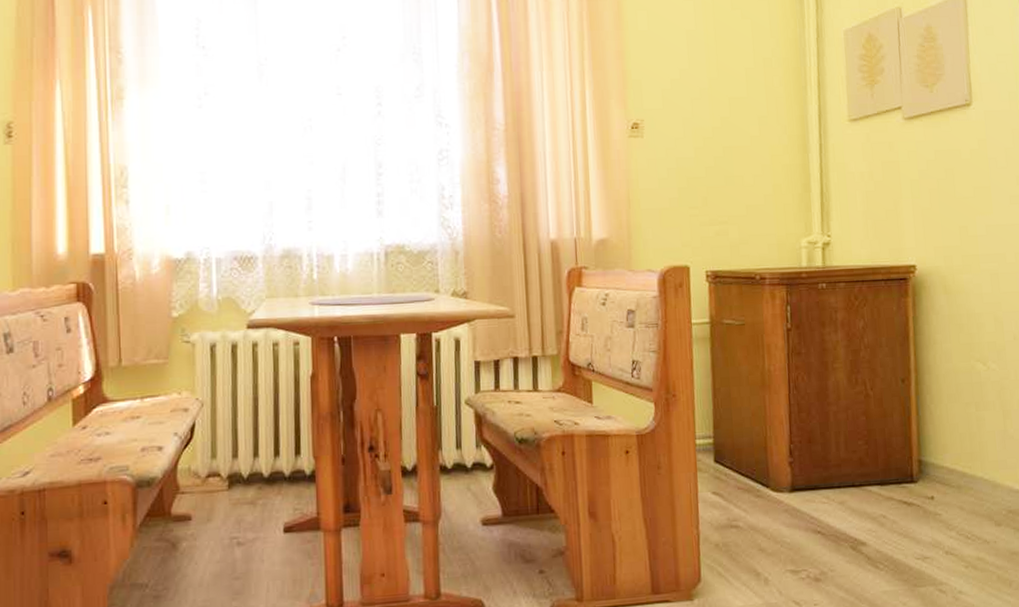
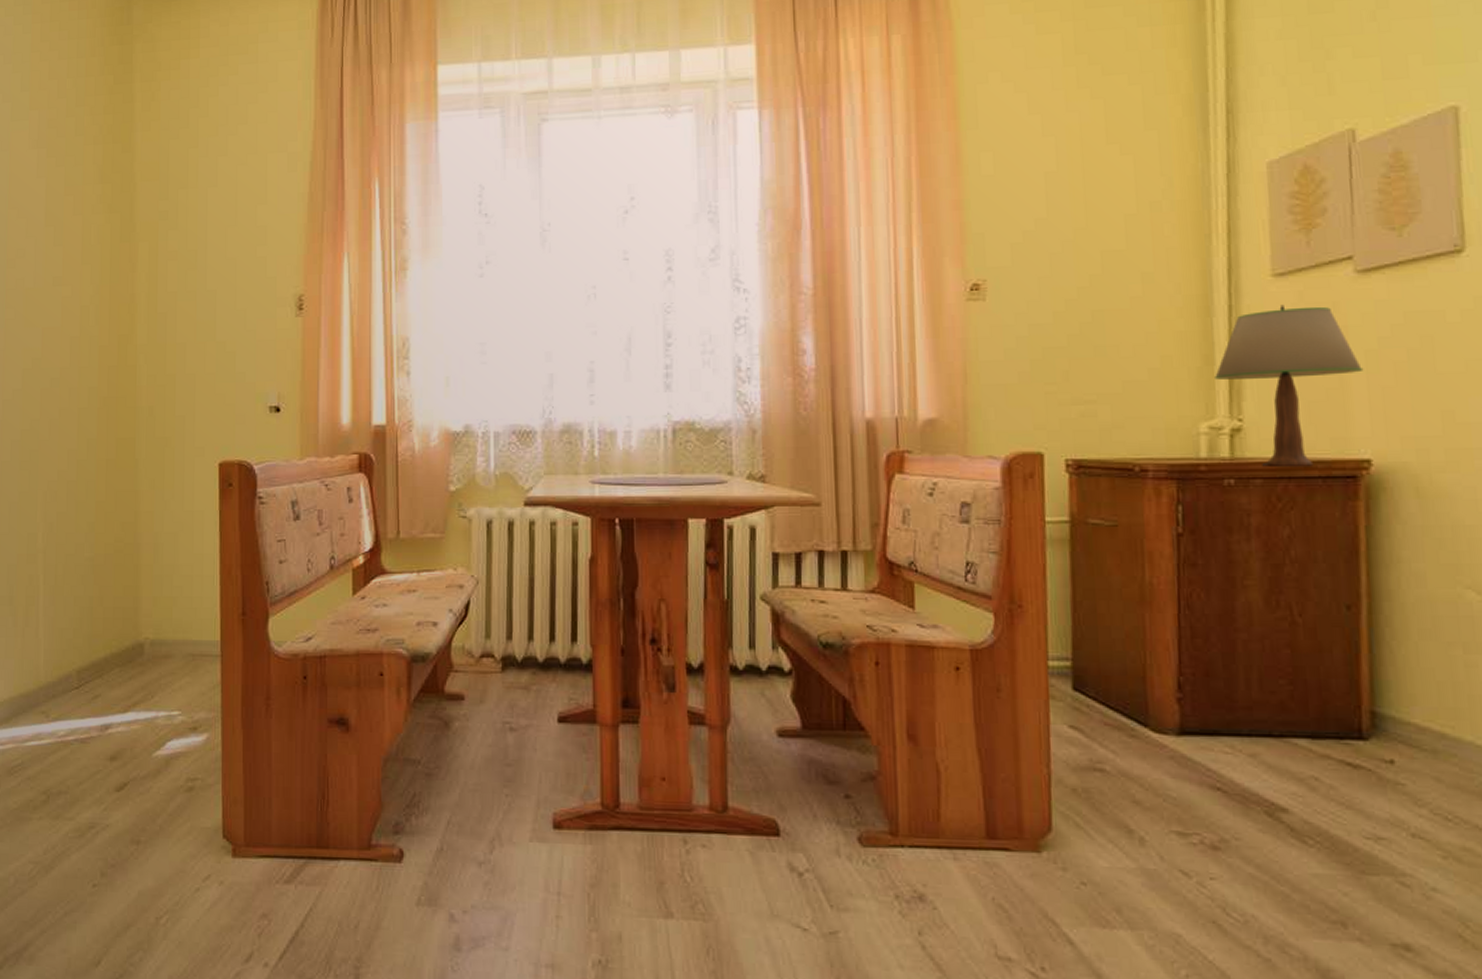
table lamp: none [811,144,910,273] -> present [1215,304,1364,468]

